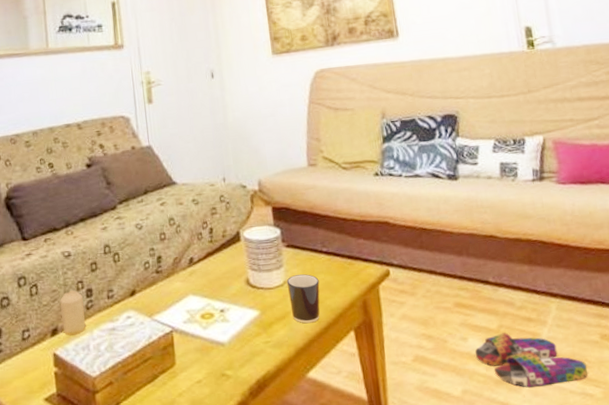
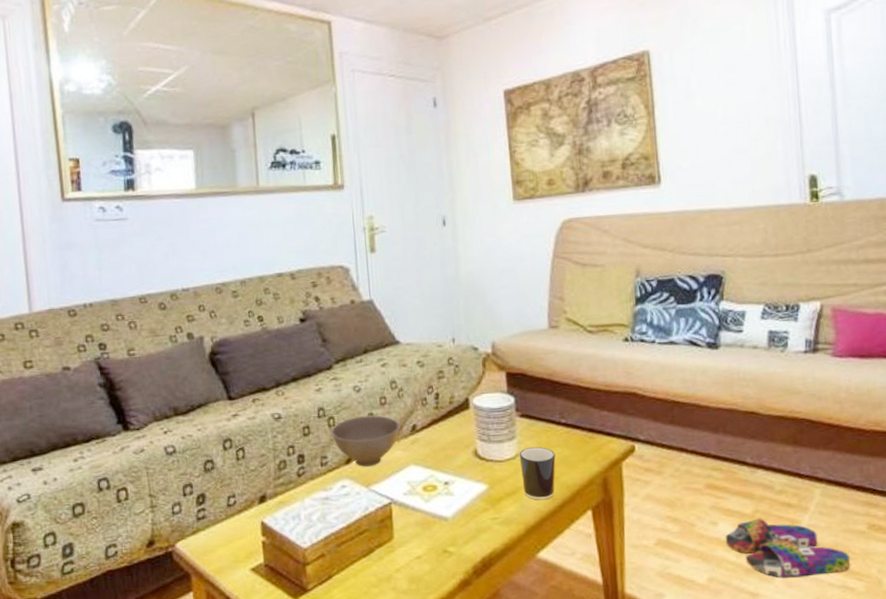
candle: present [60,290,86,336] -> none [269,455,297,504]
bowl: none [115,250,179,298] -> present [330,415,401,467]

